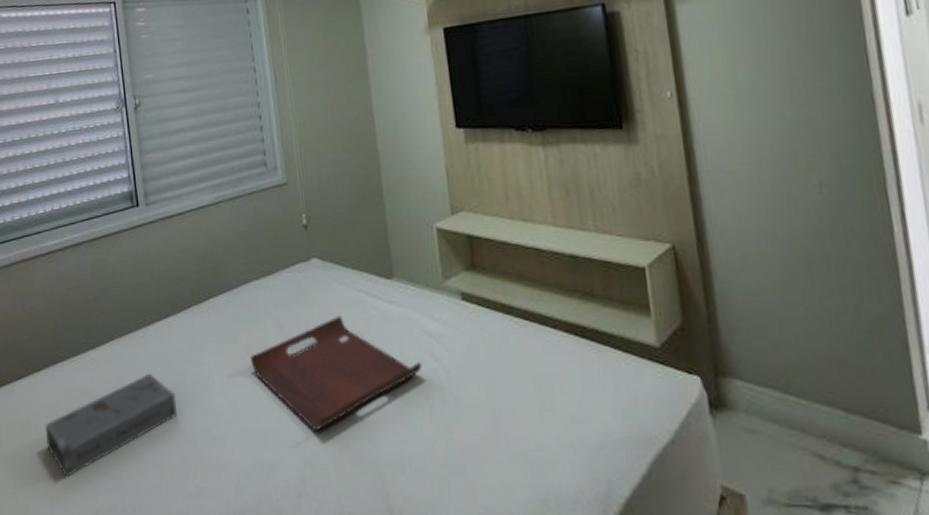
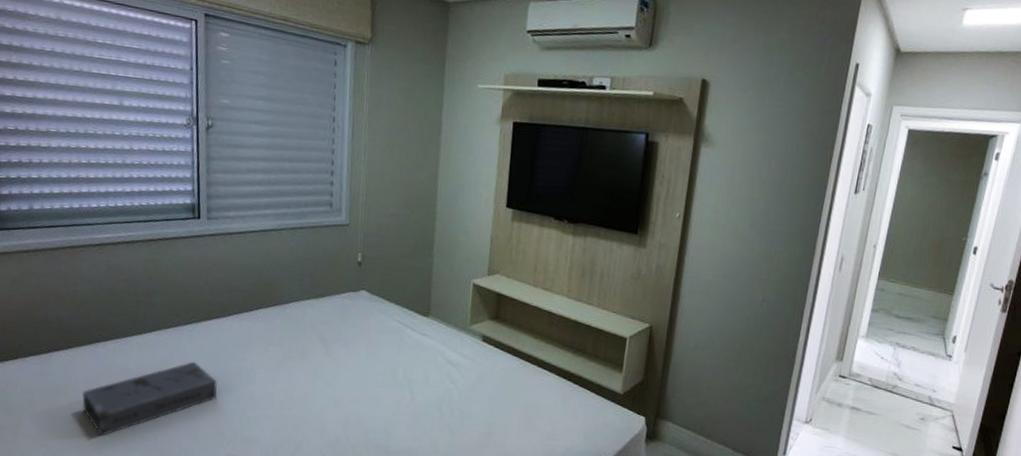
serving tray: present [249,315,422,432] -> none [291,338,440,423]

